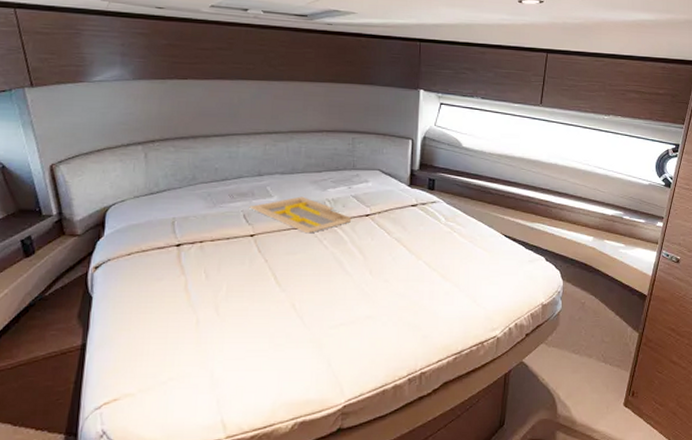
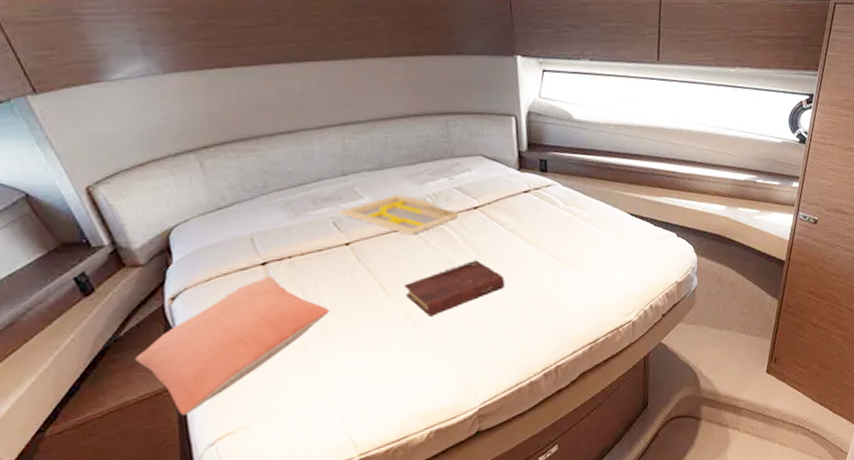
pillow: none [52,256,226,377] -> present [135,275,330,416]
book: none [294,263,383,310] -> present [403,260,505,316]

